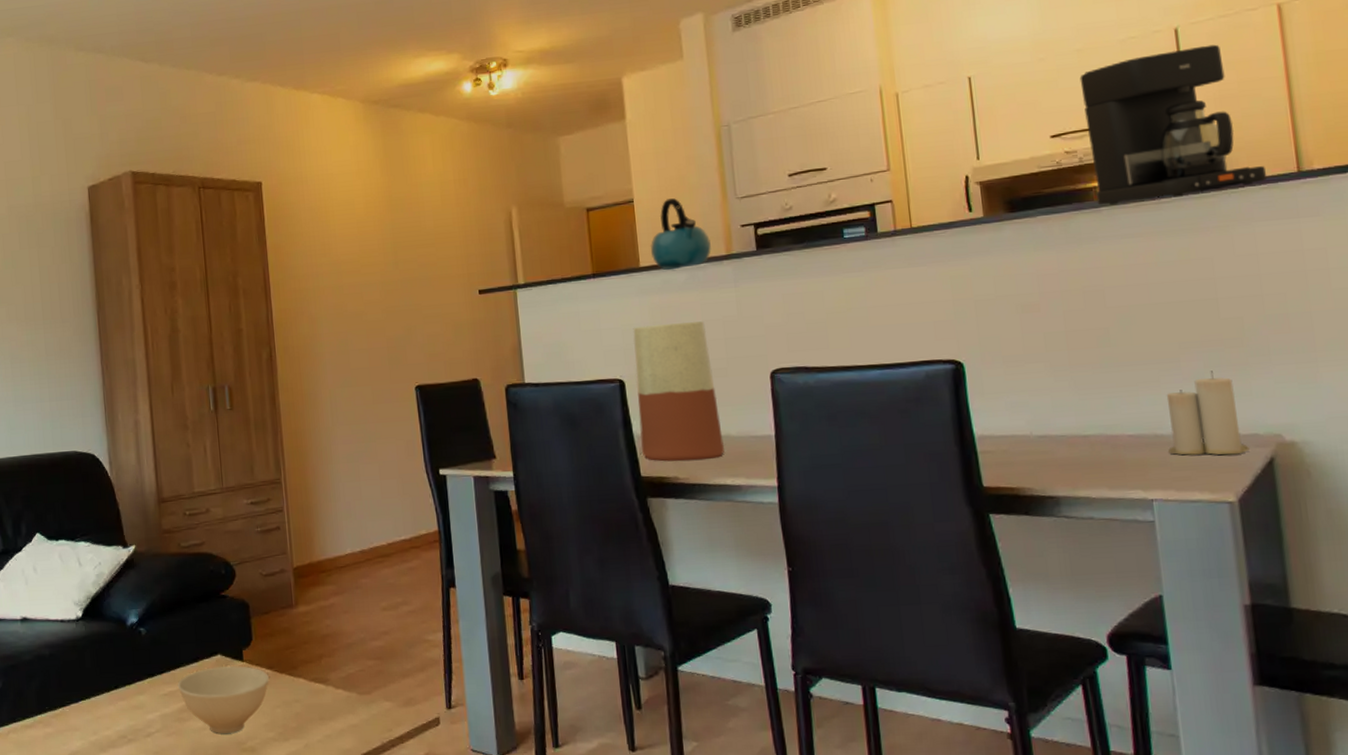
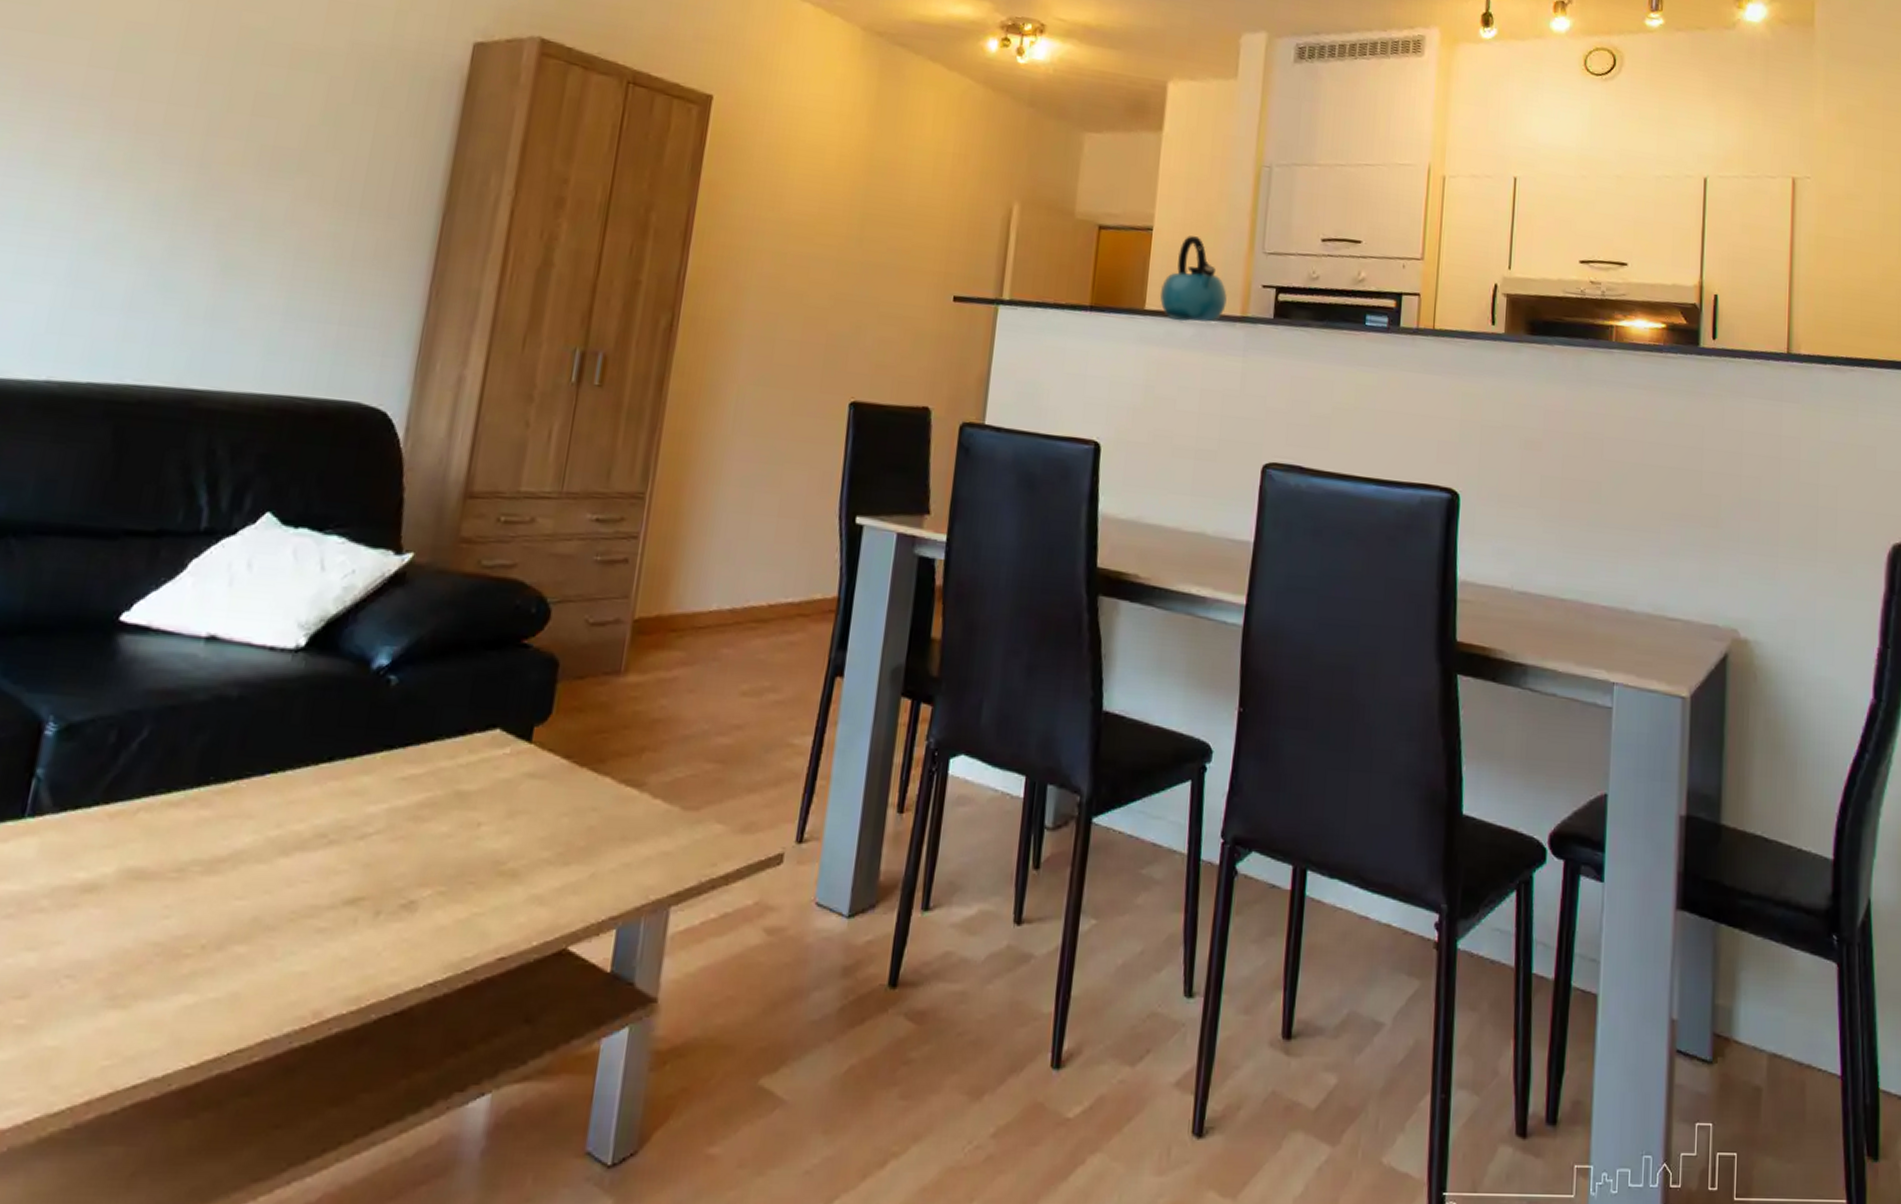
bowl: present [177,666,270,734] -> none [425,746,564,848]
vase: present [633,321,725,462] -> none [1104,381,1203,560]
coffee maker: present [1079,44,1268,206] -> none [1611,198,1762,358]
candle: present [1166,371,1250,455] -> none [1636,548,1708,645]

